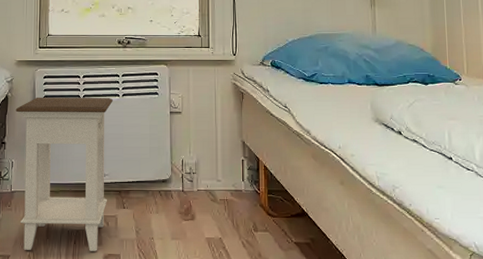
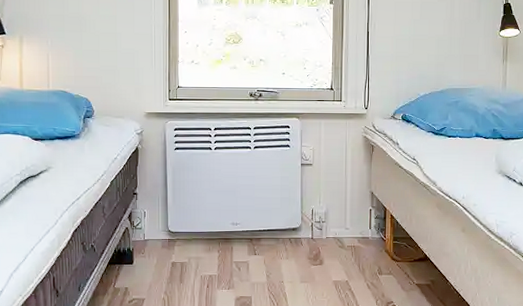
nightstand: present [15,97,113,251] -> none [146,149,245,294]

